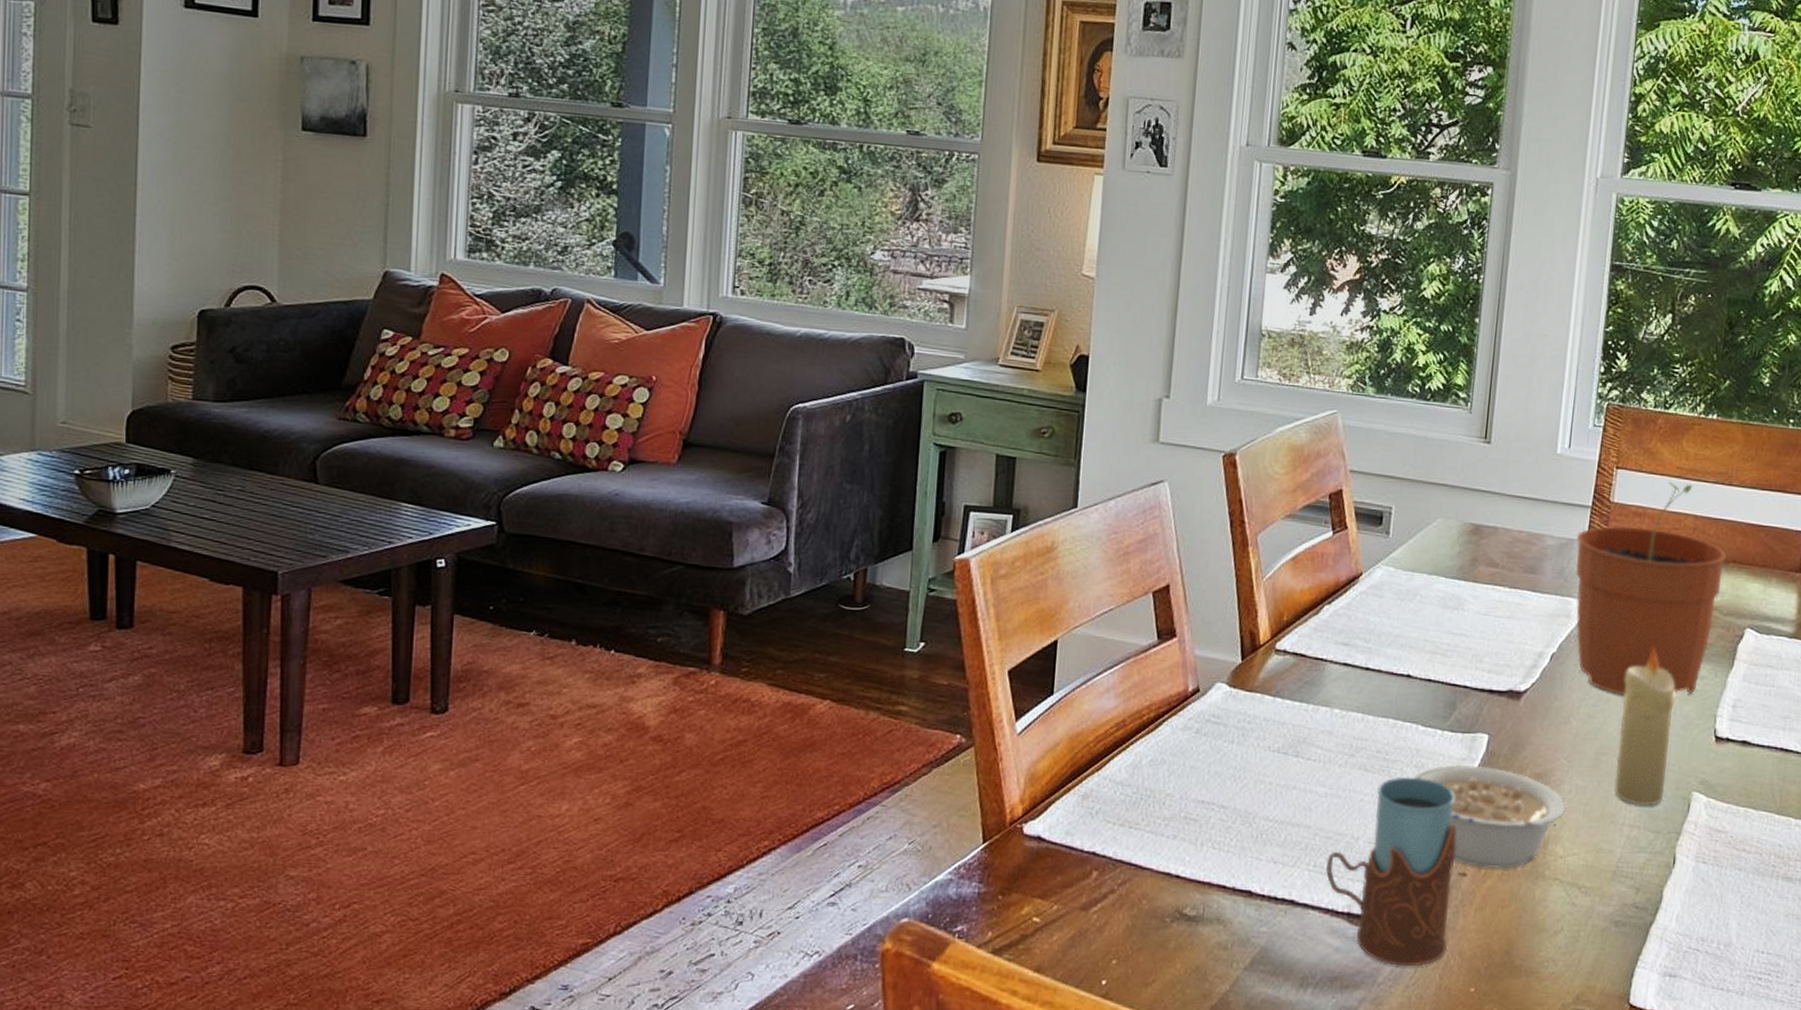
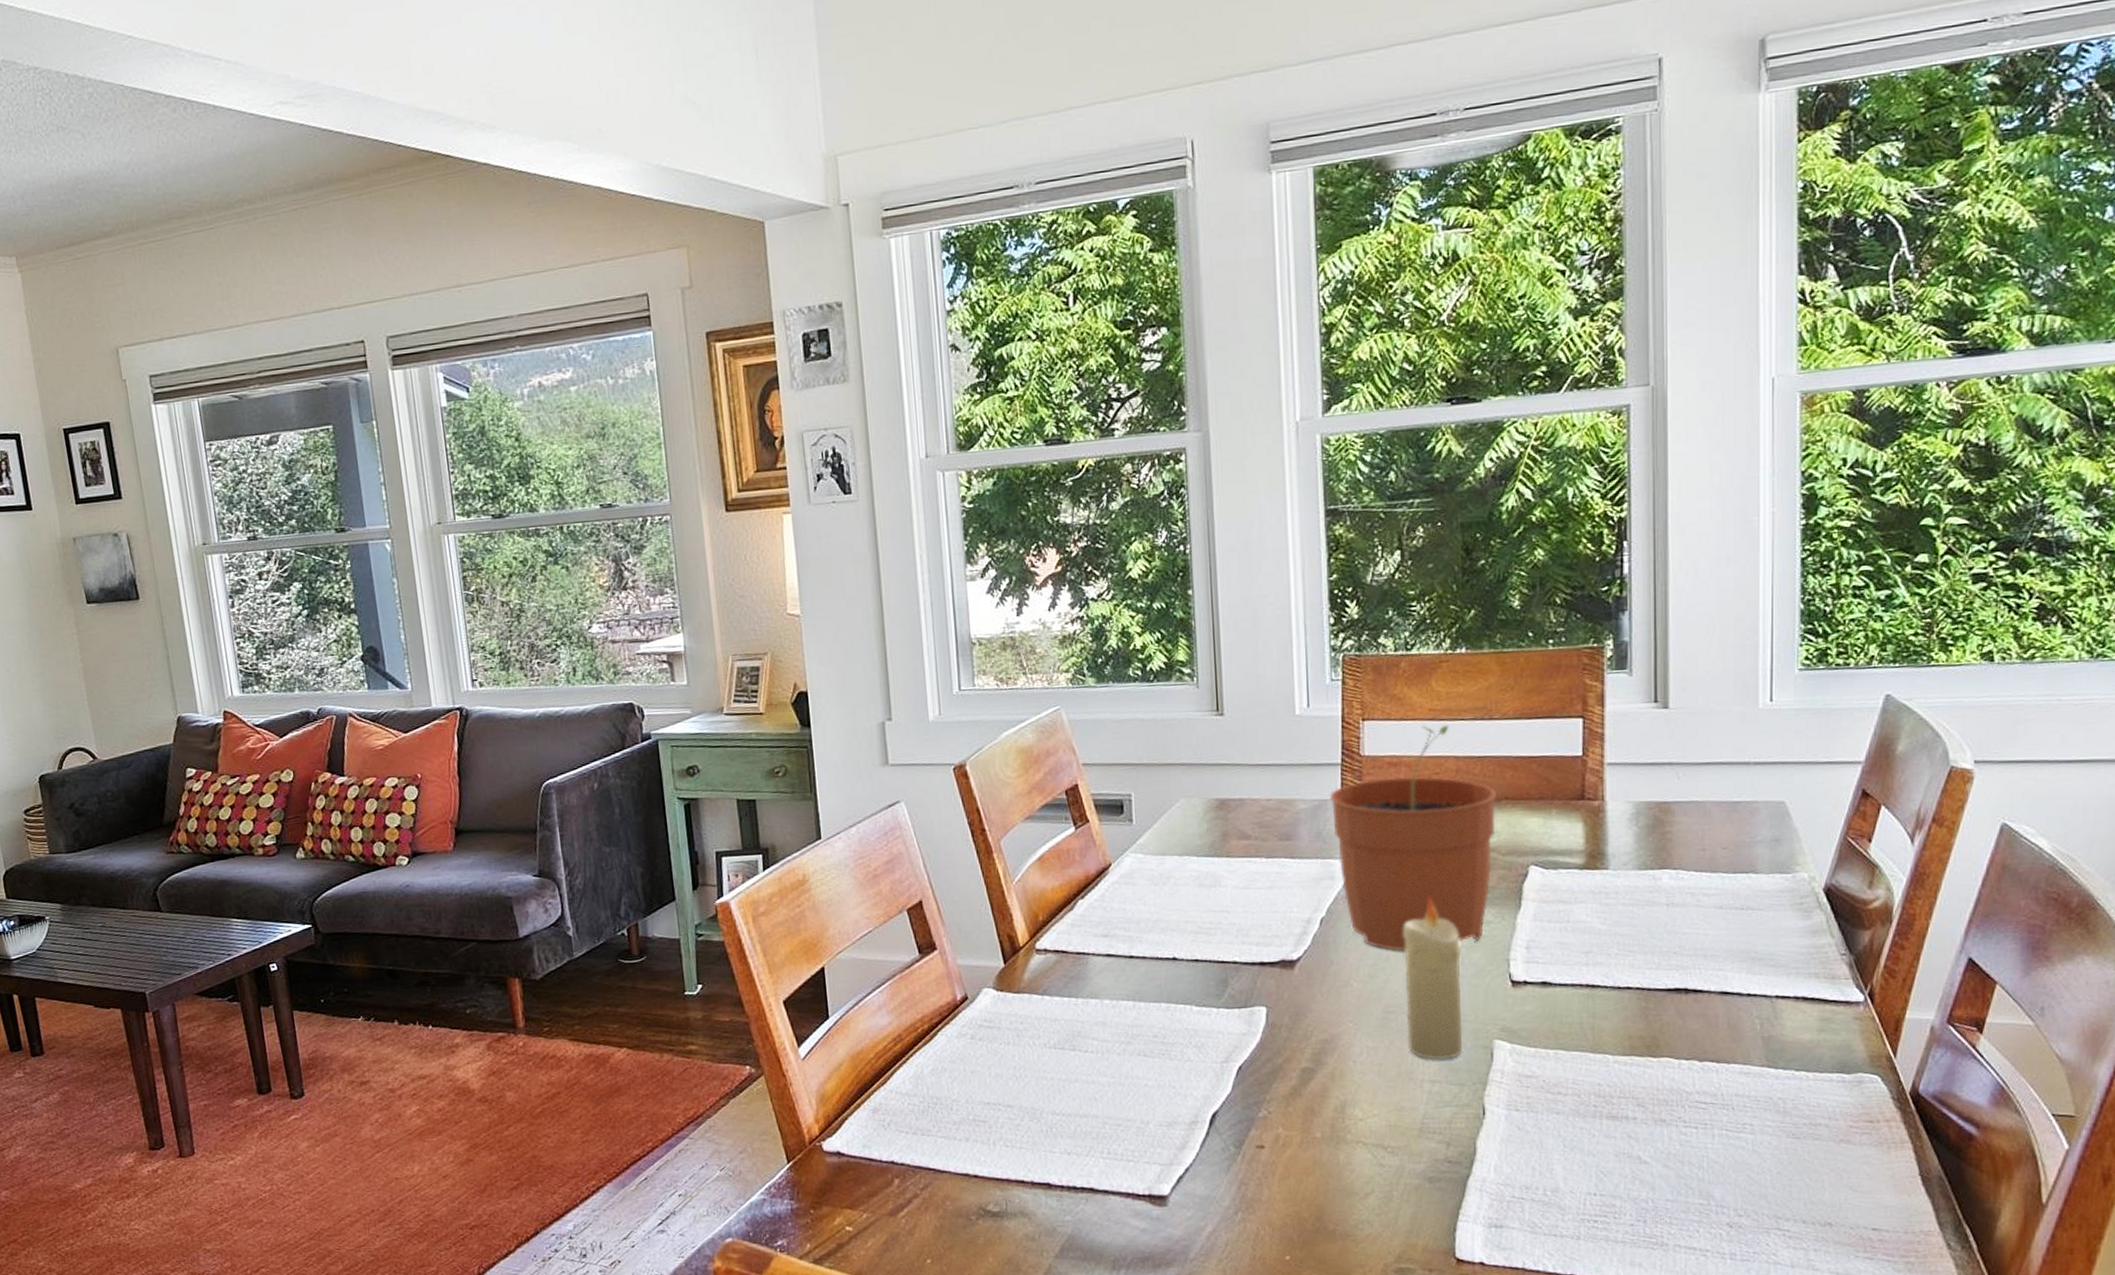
drinking glass: present [1325,777,1457,967] -> none [1119,1057,1255,1241]
legume: present [1413,764,1566,870] -> none [1194,1038,1358,1139]

